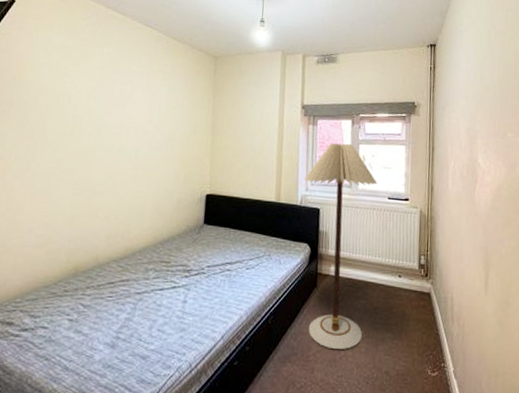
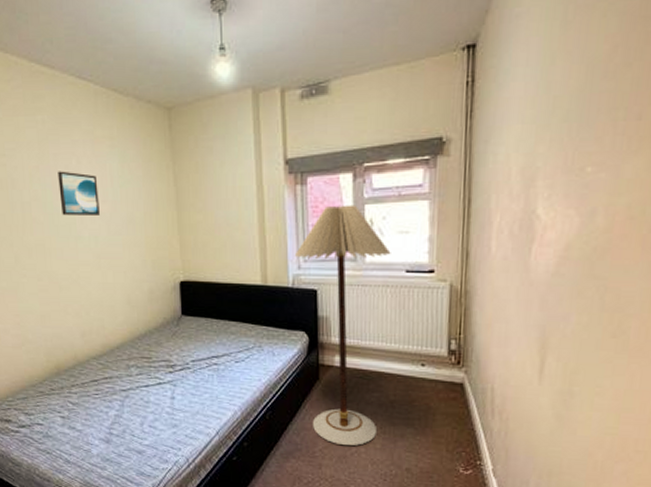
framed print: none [110,93,147,133] -> present [58,171,100,216]

